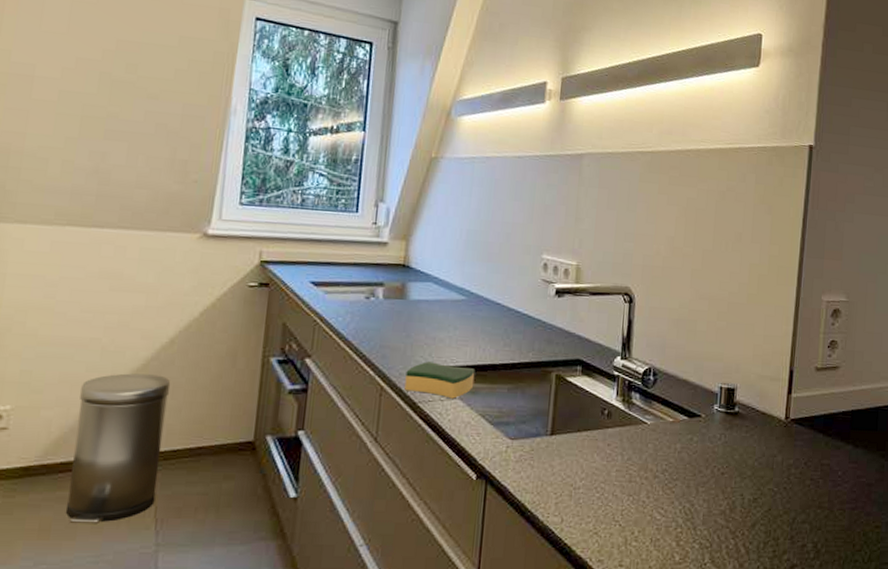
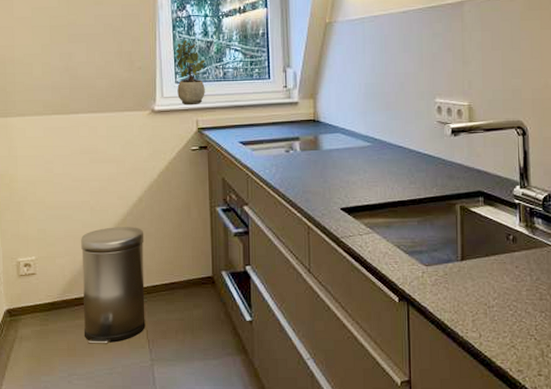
potted plant: none [240,155,282,234] -> present [175,40,205,106]
sponge: present [404,362,475,399] -> none [327,202,387,233]

